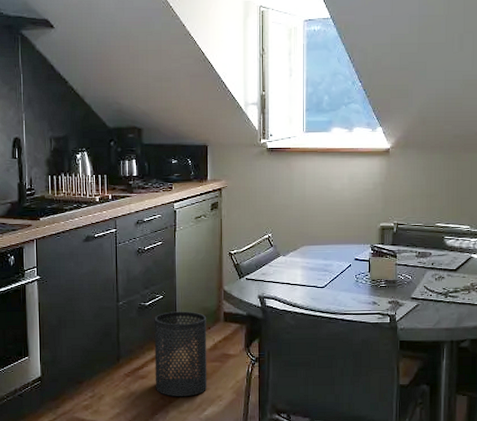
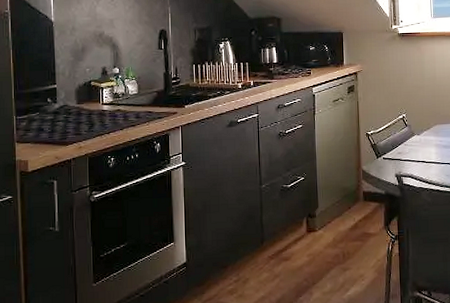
trash can: present [154,311,207,397] -> none [296,192,350,278]

